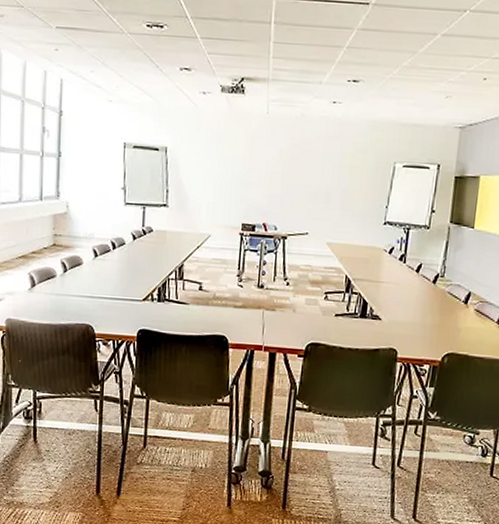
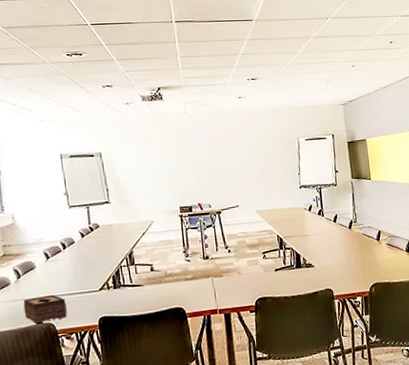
tissue box: none [66,295,108,323] -> present [23,295,67,323]

